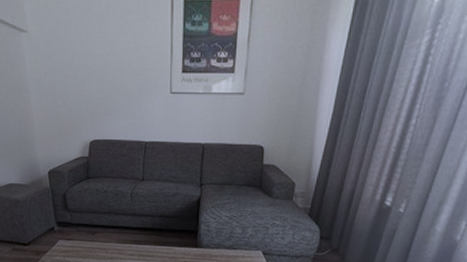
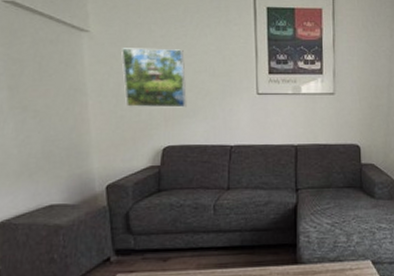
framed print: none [54,47,109,105] -> present [121,48,187,108]

